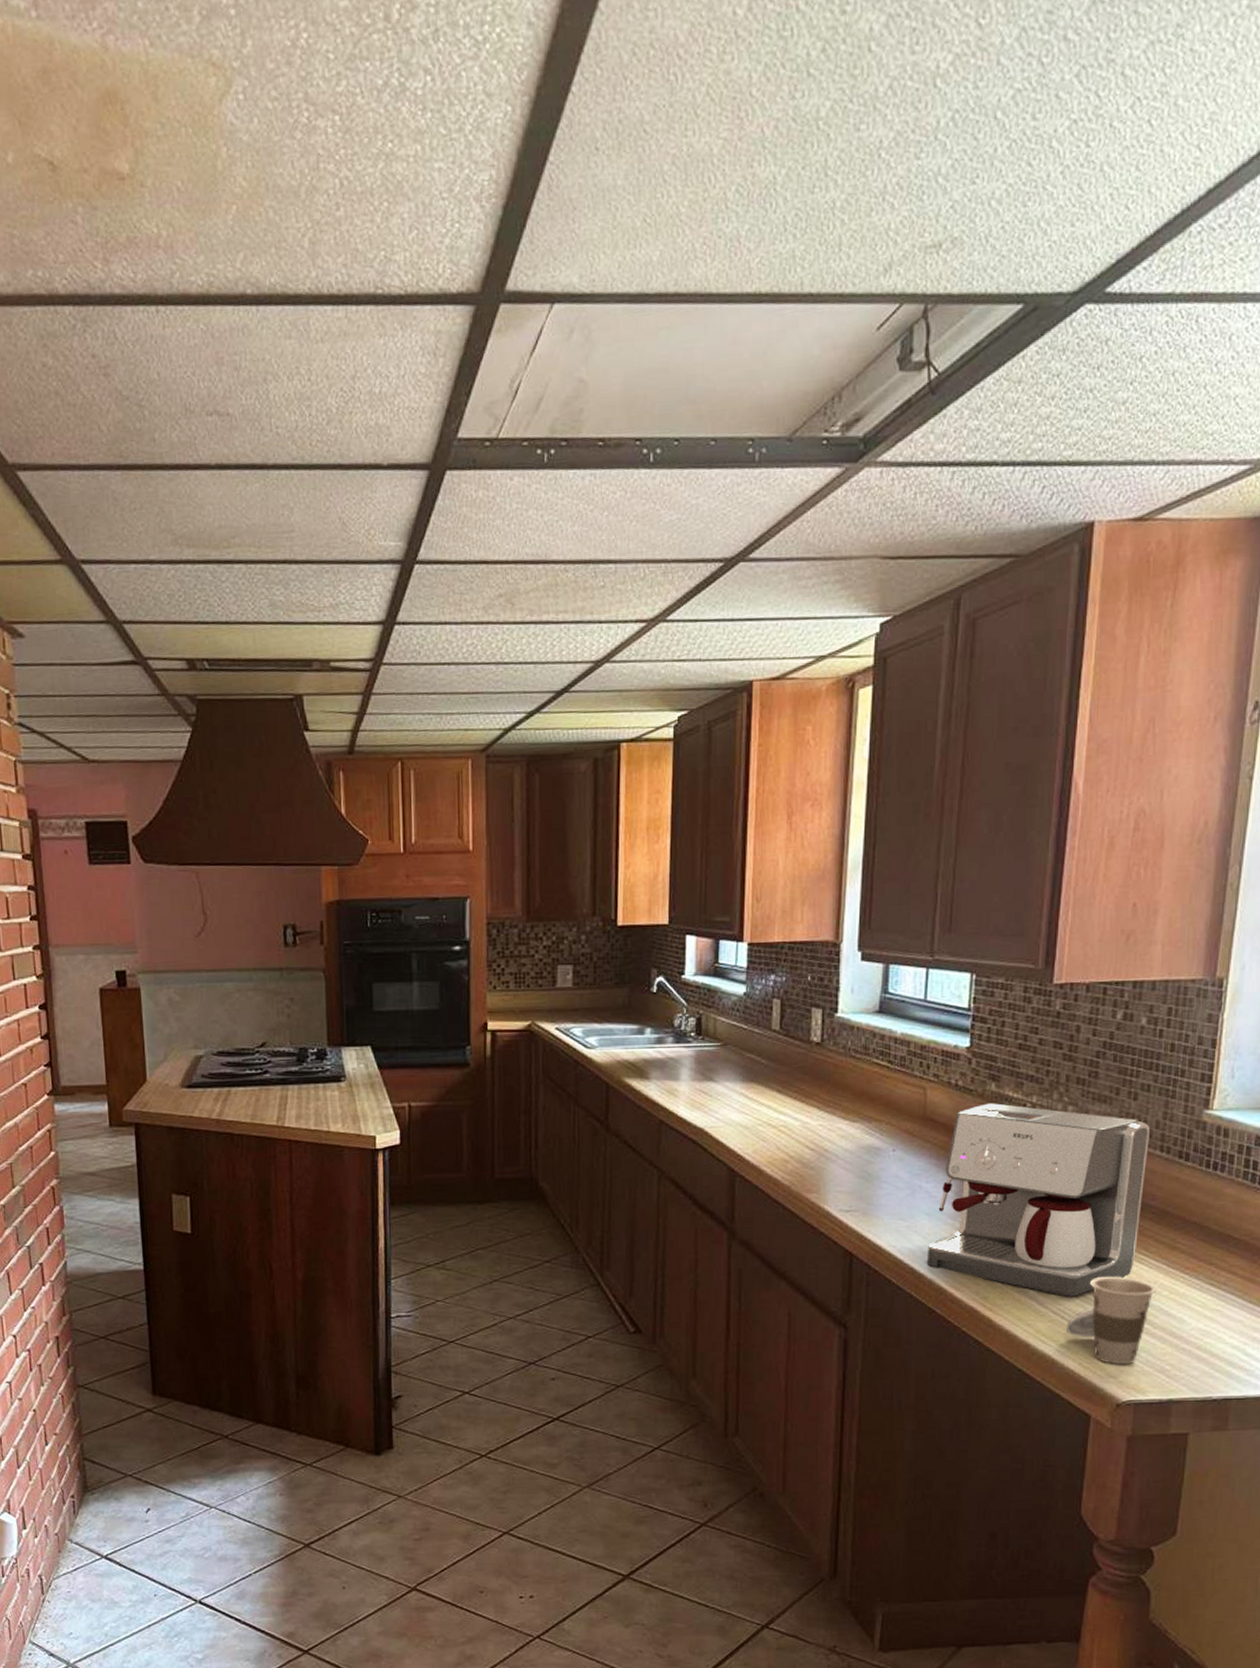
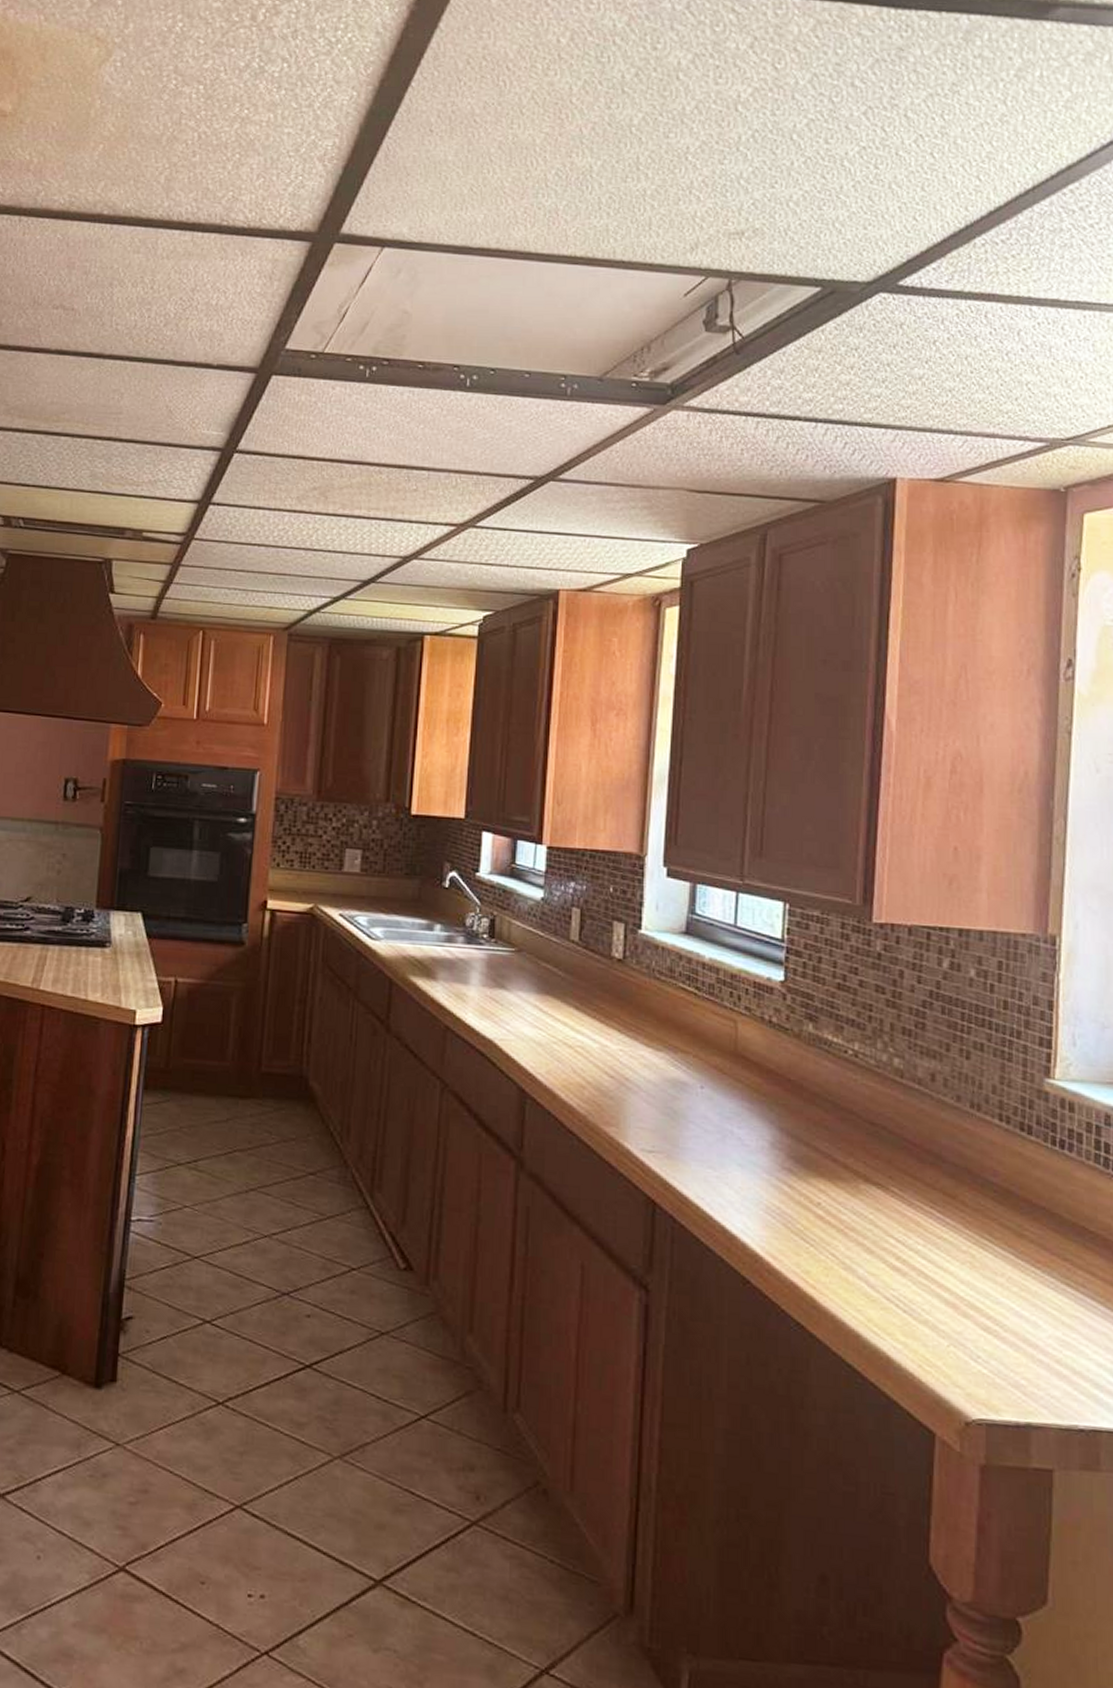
coffee maker: present [926,1103,1149,1297] -> none [739,1045,986,1282]
cup: present [1067,1276,1157,1365] -> none [903,1261,1005,1374]

